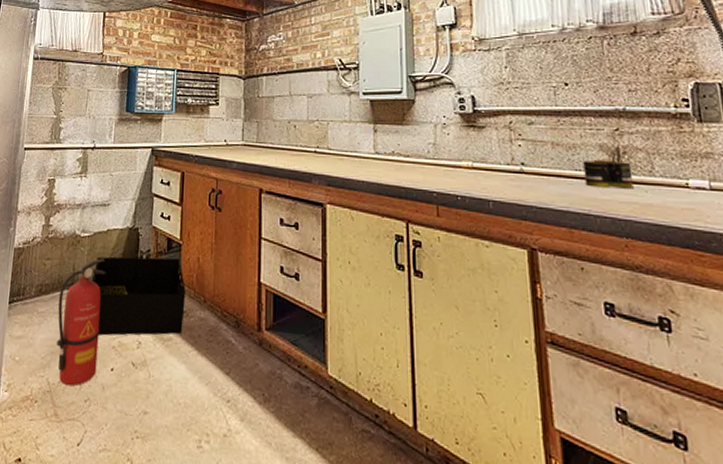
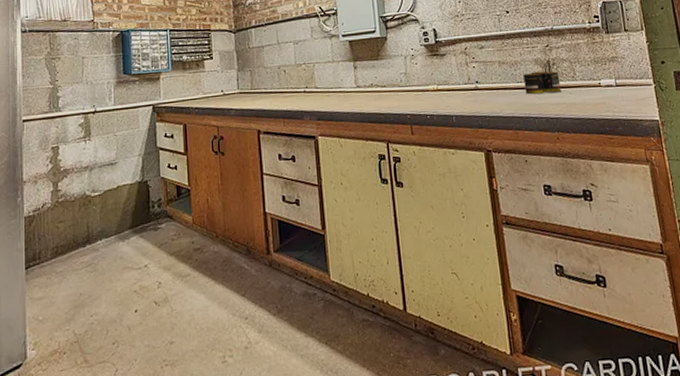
fire extinguisher: present [57,258,106,386] -> none [75,213,121,333]
storage bin: present [91,256,186,336] -> none [106,202,199,283]

